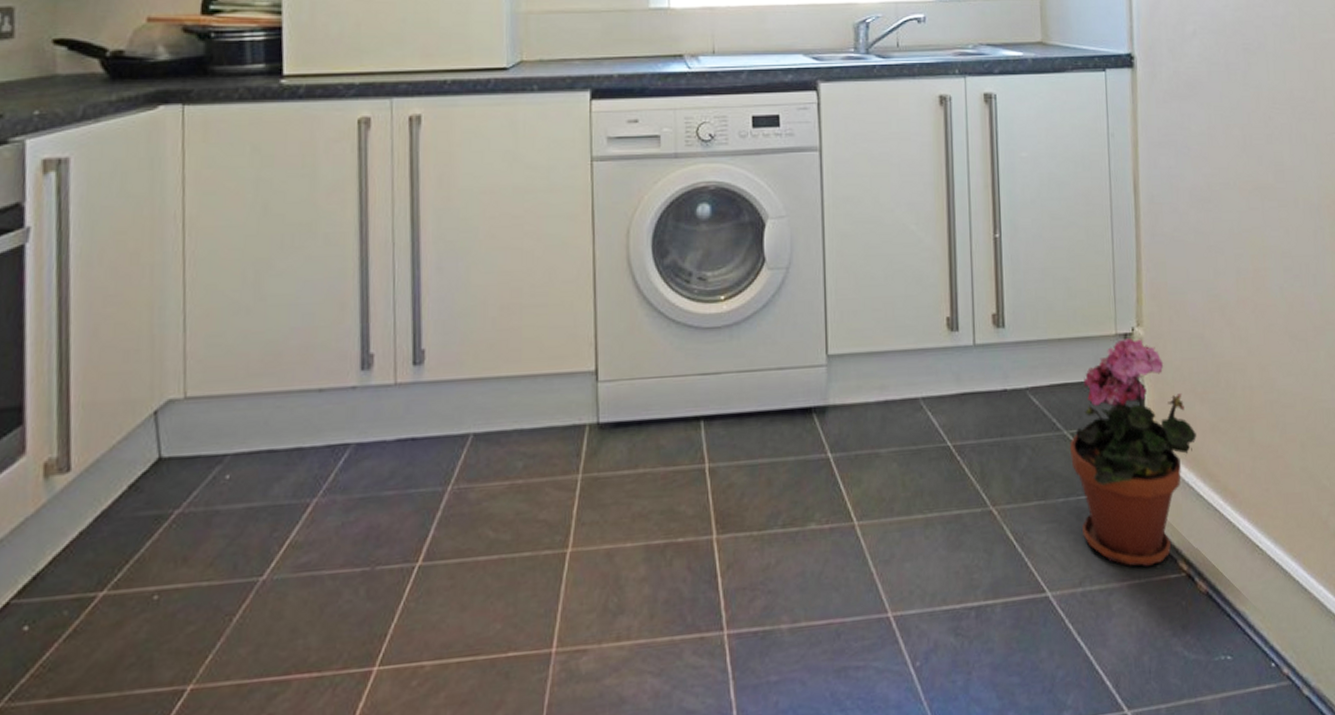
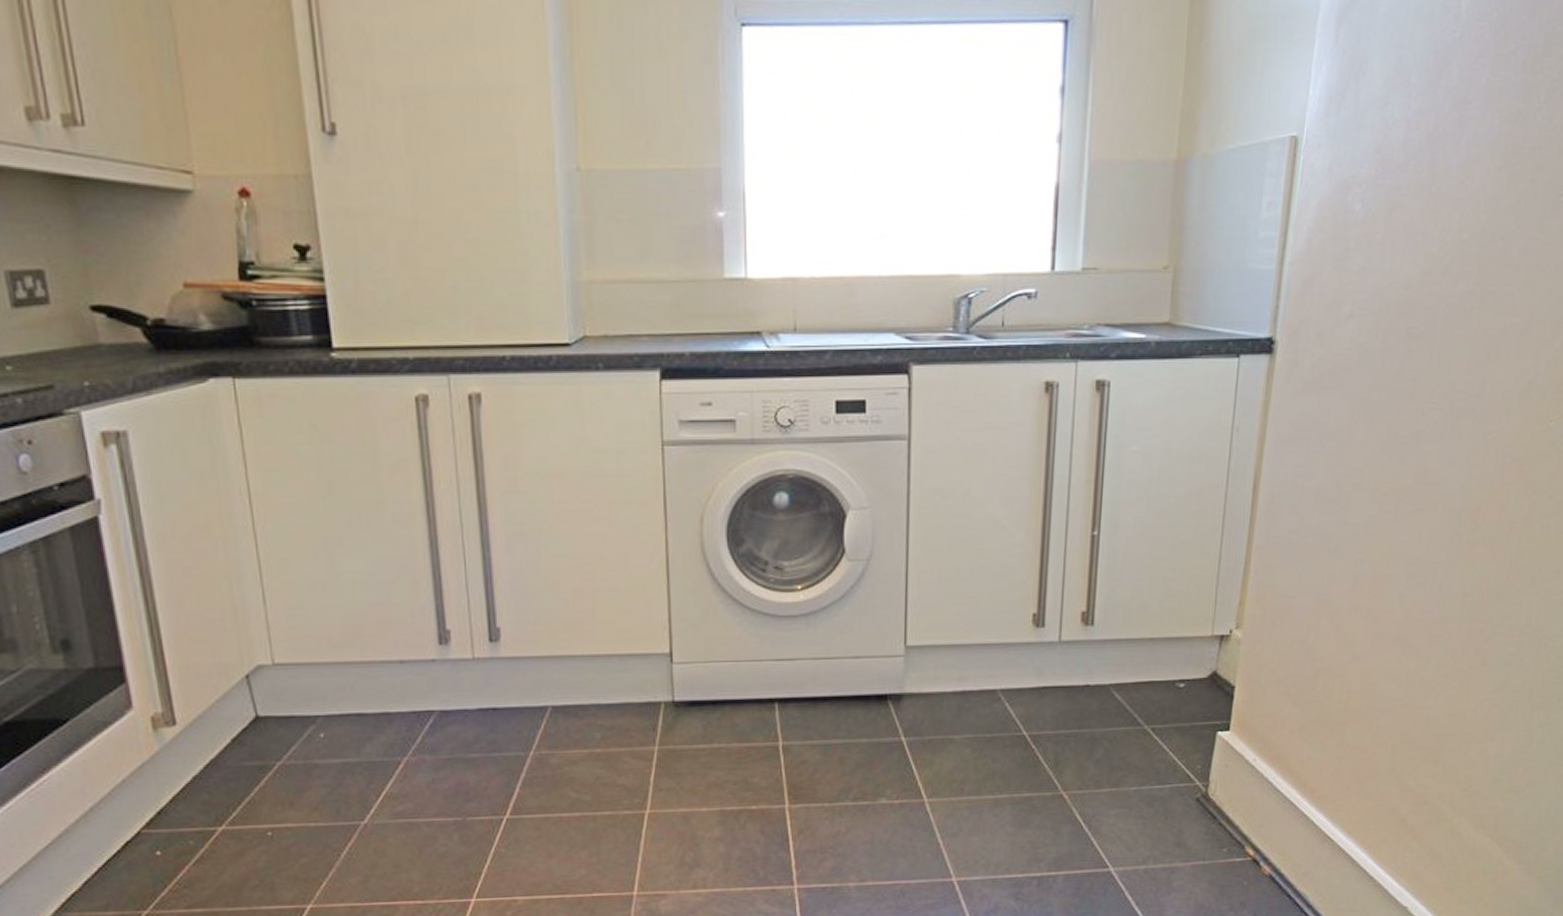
potted plant: present [1070,337,1197,567] -> none [1148,639,1283,851]

